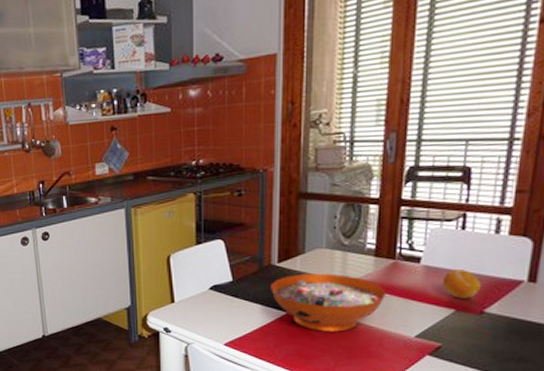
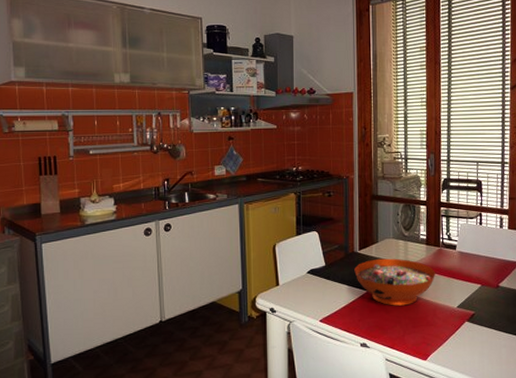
fruit: present [442,268,482,299] -> none [471,253,496,276]

